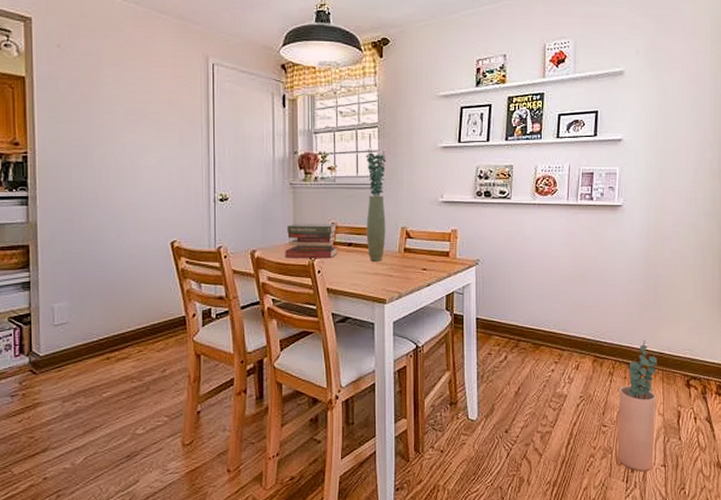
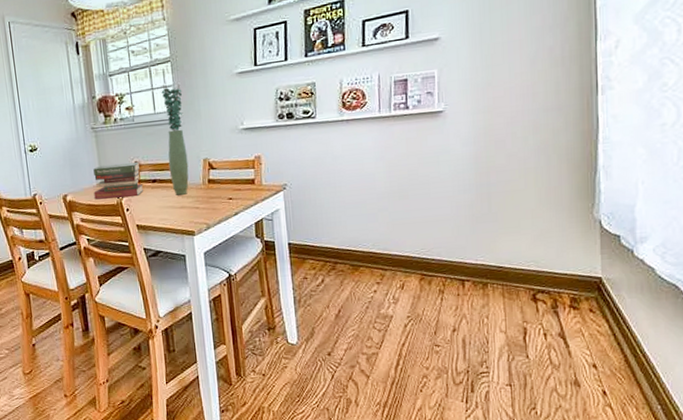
vase: present [617,340,658,472] -> none [452,254,497,392]

